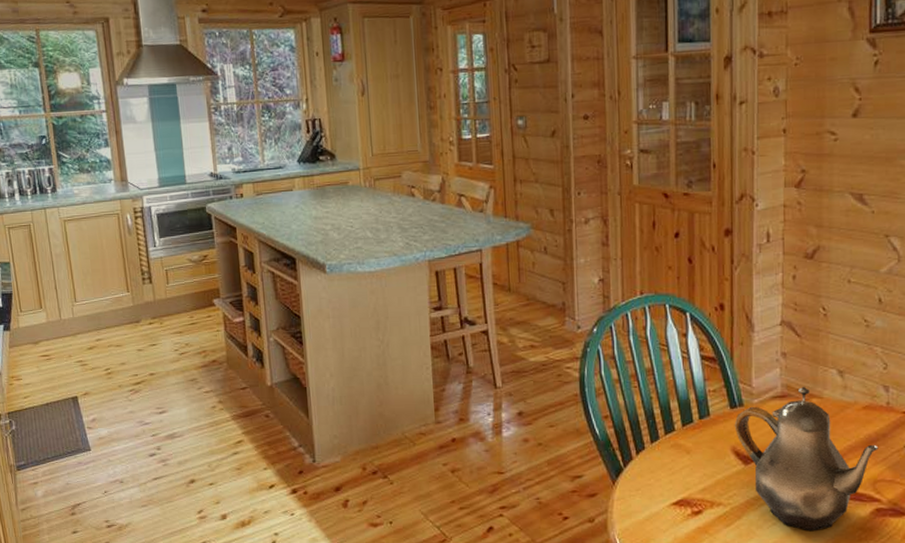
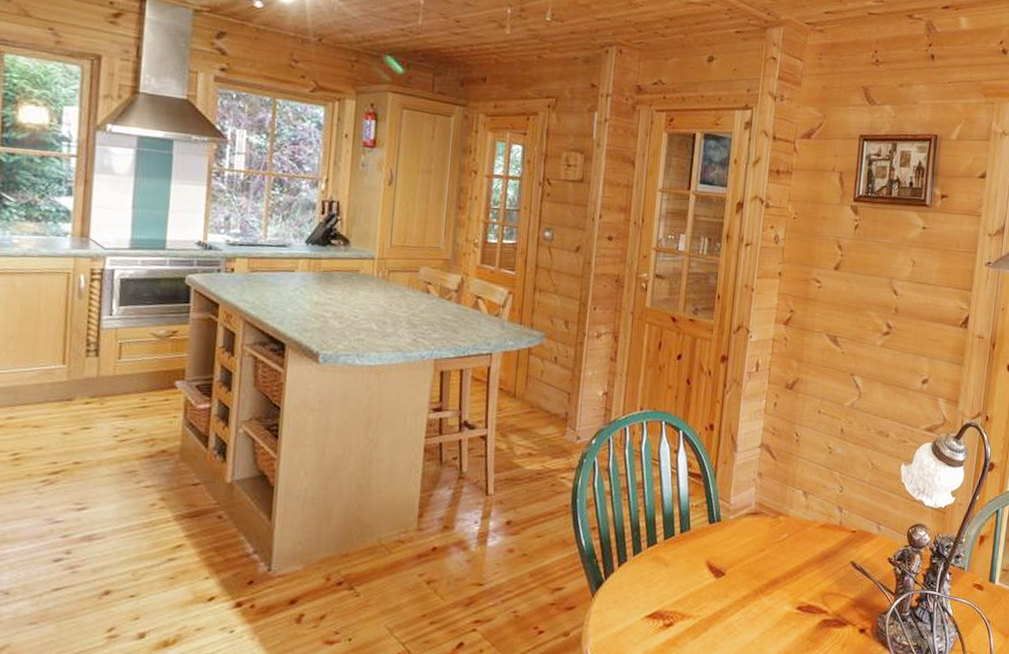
teapot: present [734,386,879,532] -> none [710,504,830,642]

